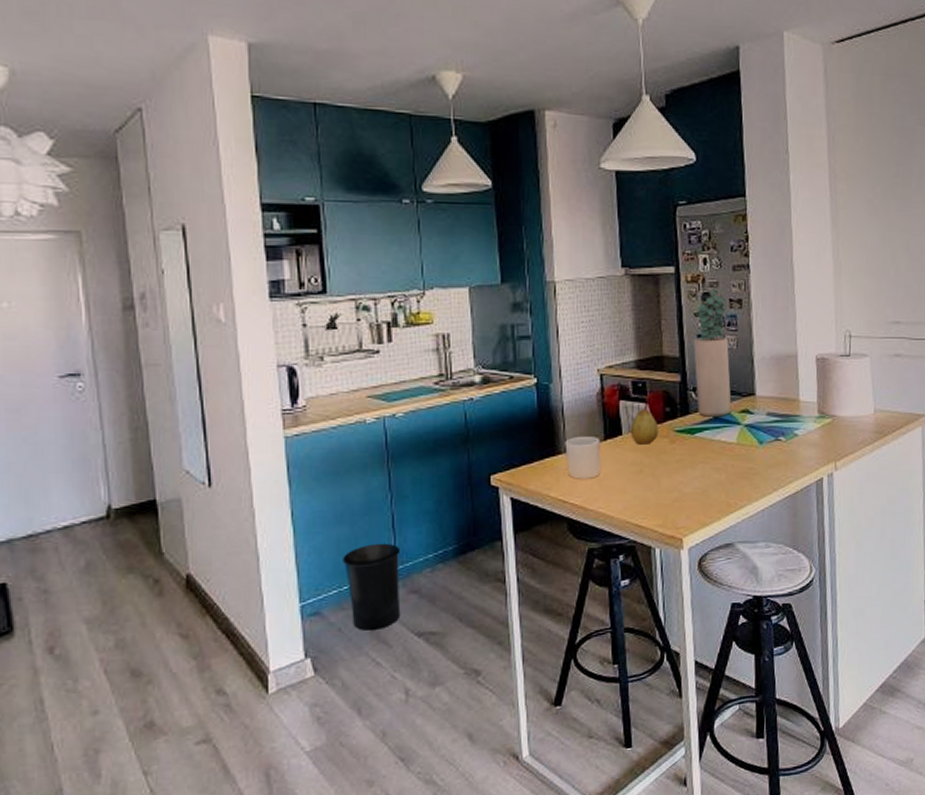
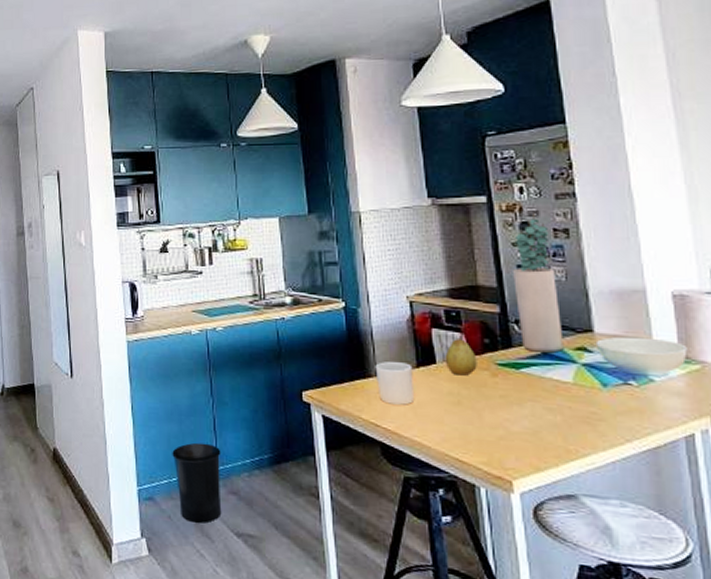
bowl: none [756,397,824,433] -> present [595,336,688,378]

